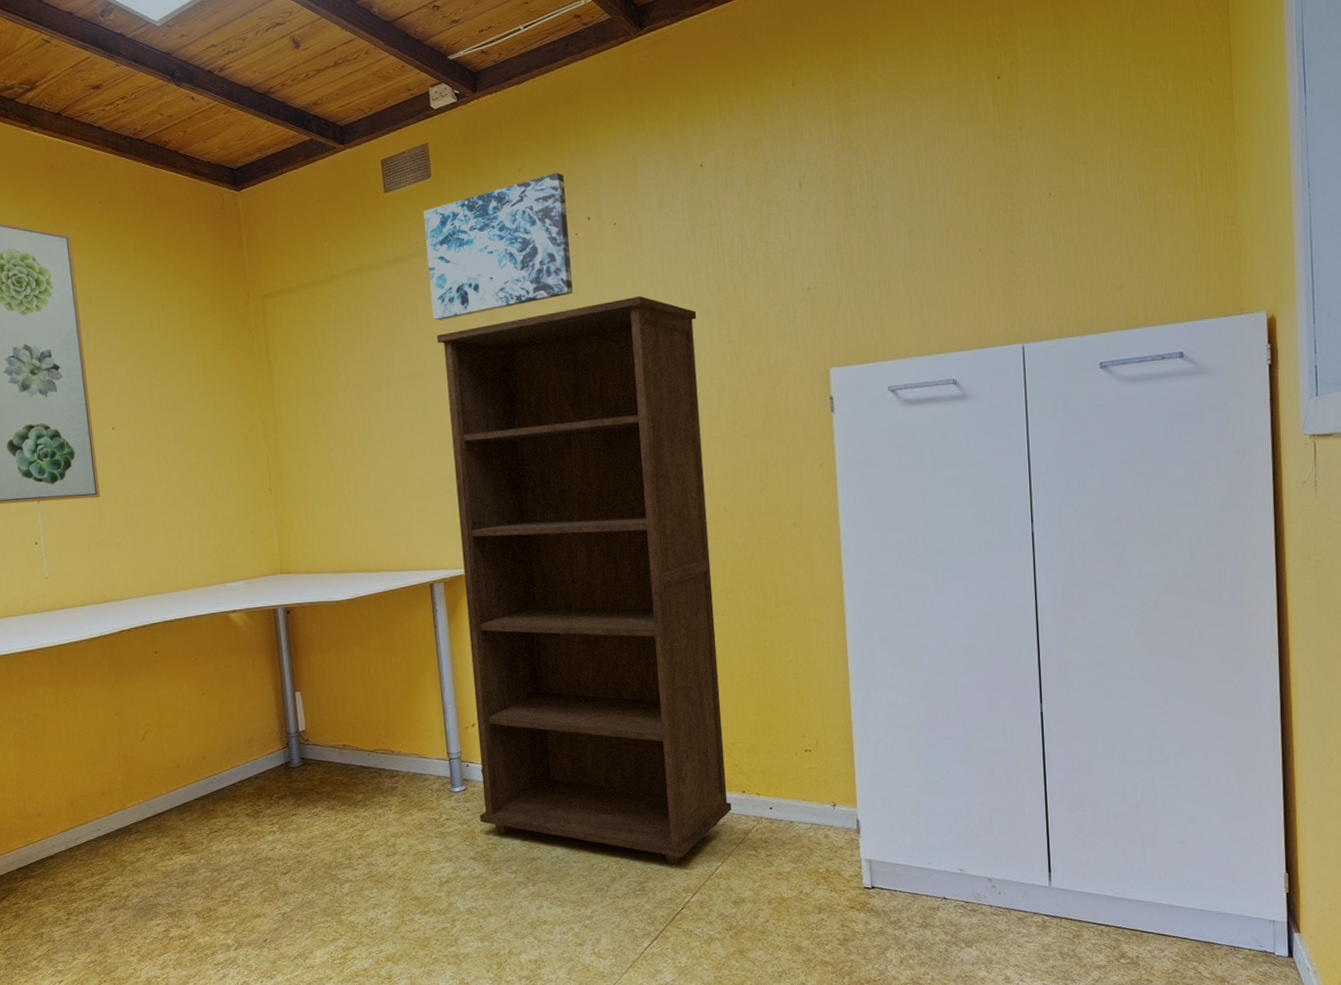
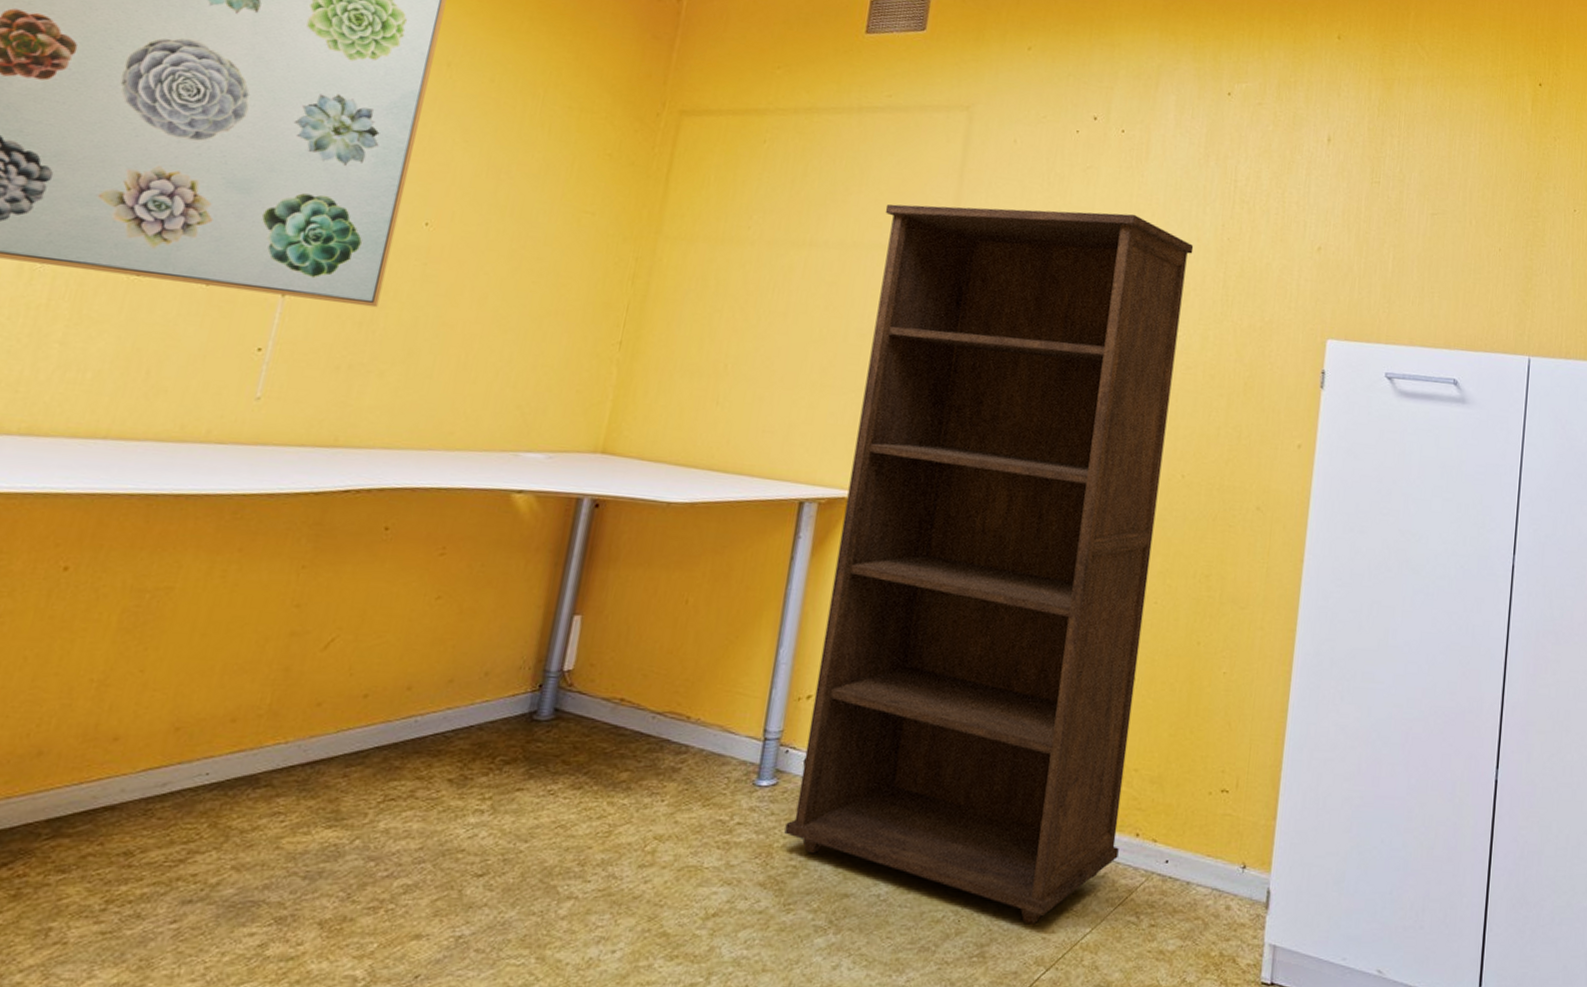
wall art: present [423,172,573,321] -> none [887,60,1077,195]

